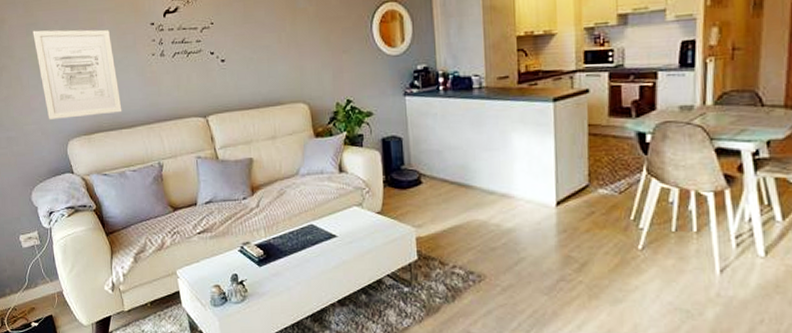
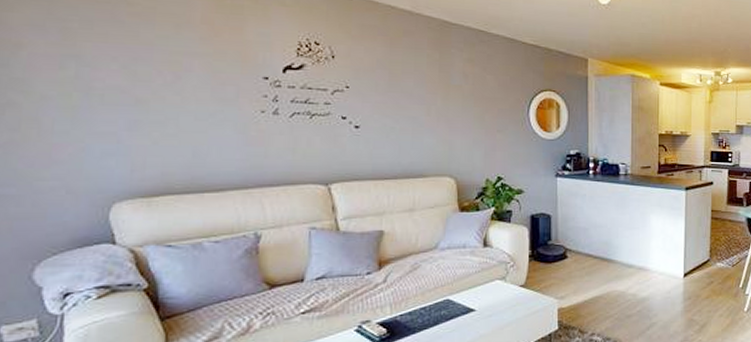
wall art: present [32,29,122,119] -> none [70,64,208,176]

